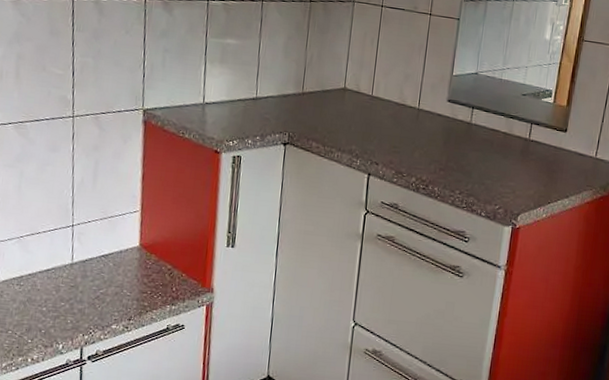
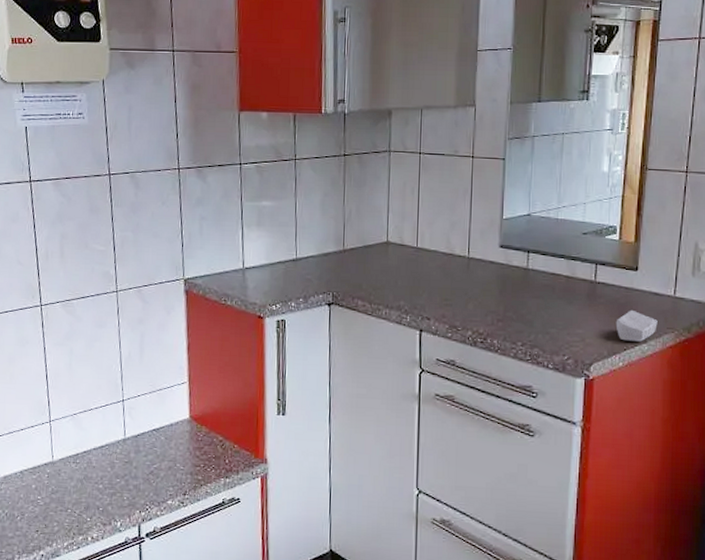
soap bar: none [543,167,579,197] -> present [615,309,658,342]

